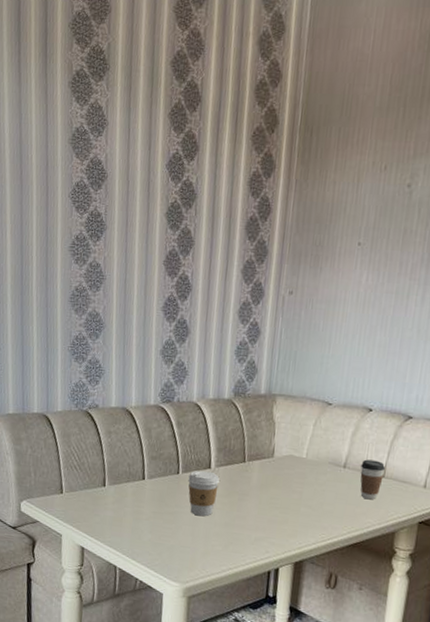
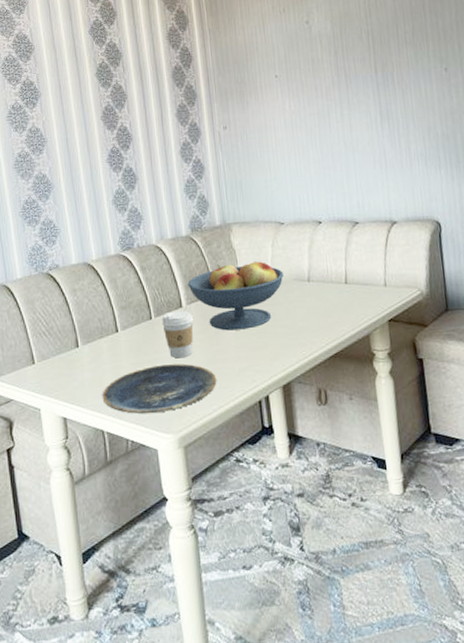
plate: none [119,517,232,562] -> present [102,363,217,414]
fruit bowl: none [220,433,320,503] -> present [188,261,284,331]
coffee cup: present [360,459,385,500] -> none [323,269,347,308]

